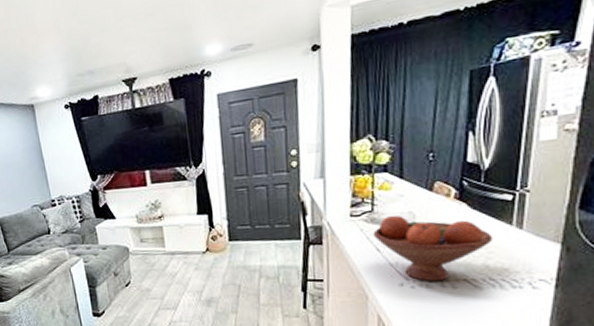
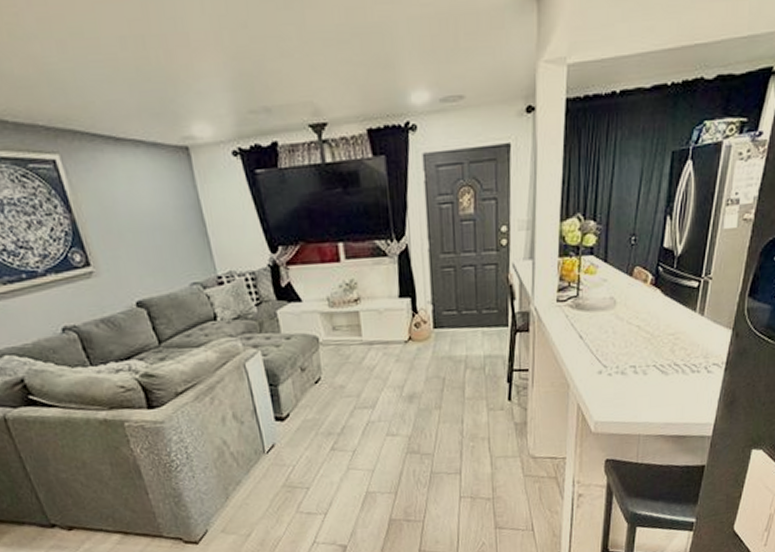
fruit bowl: present [373,215,492,282] -> none [577,300,679,369]

